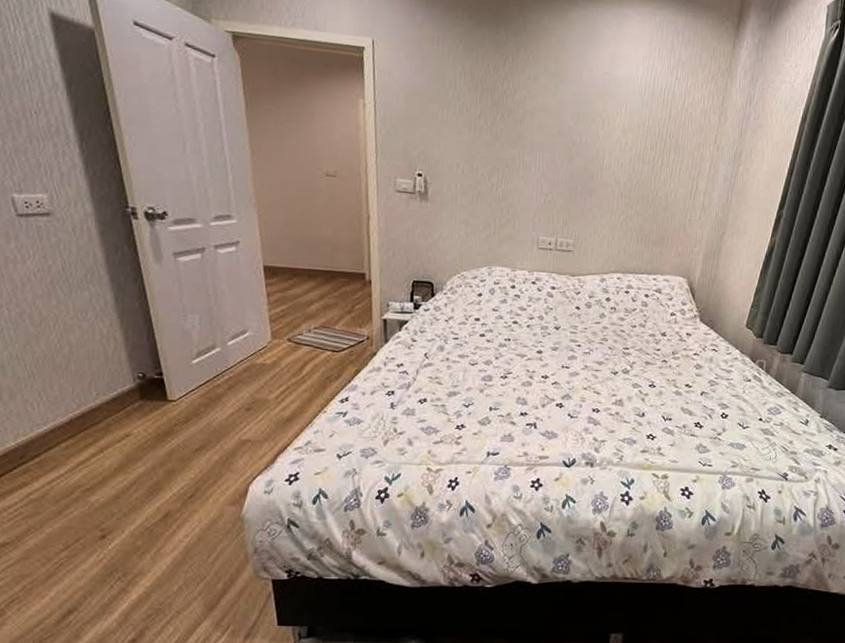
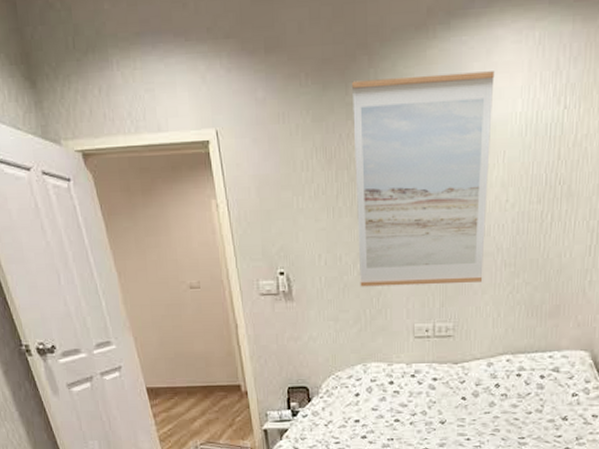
wall art: none [492,24,623,208] -> present [352,71,495,287]

